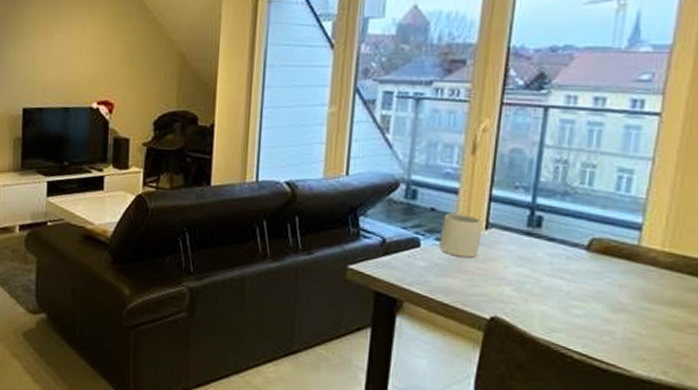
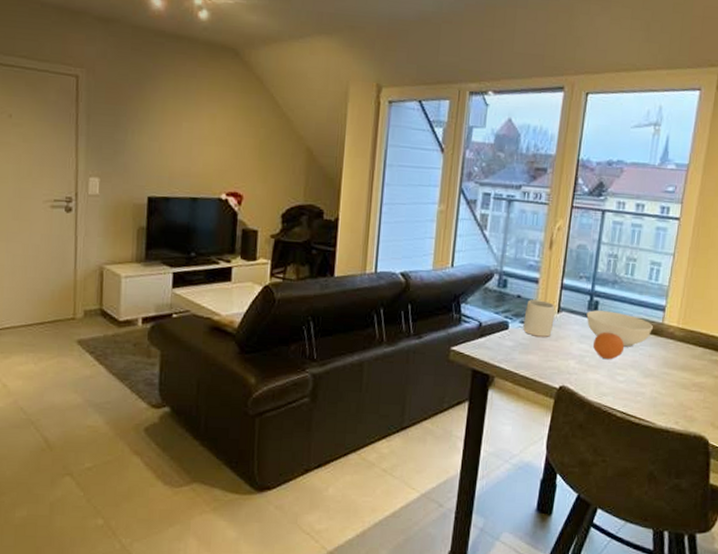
bowl: none [525,227,626,274] -> present [586,310,654,347]
fruit: none [537,253,582,289] -> present [593,331,625,360]

